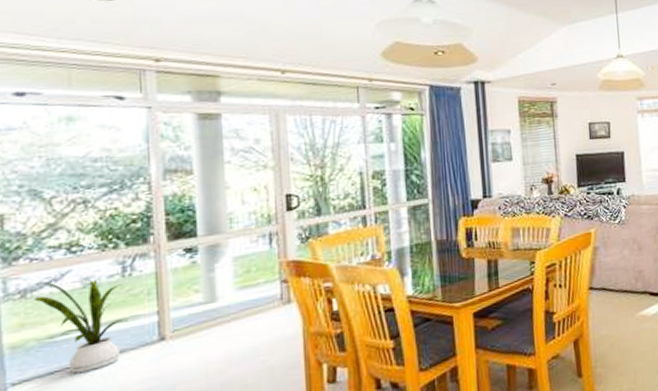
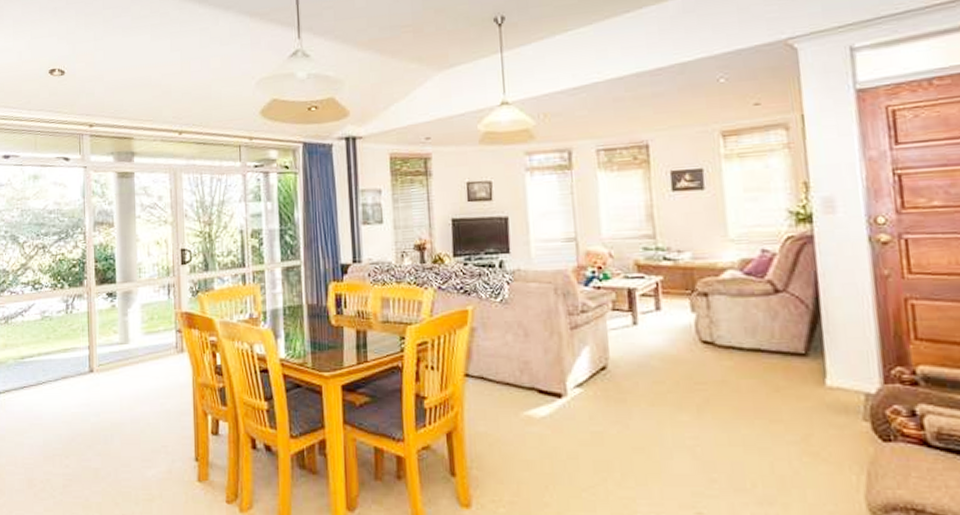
house plant: present [33,279,128,373] -> none [12,312,69,390]

